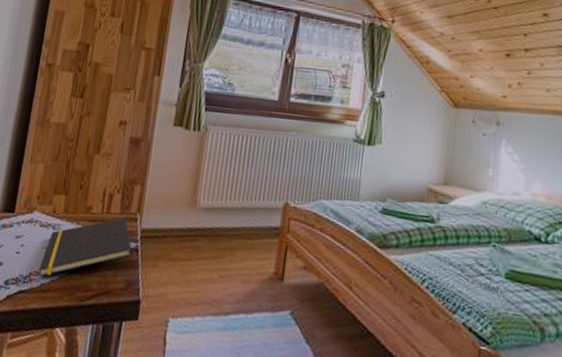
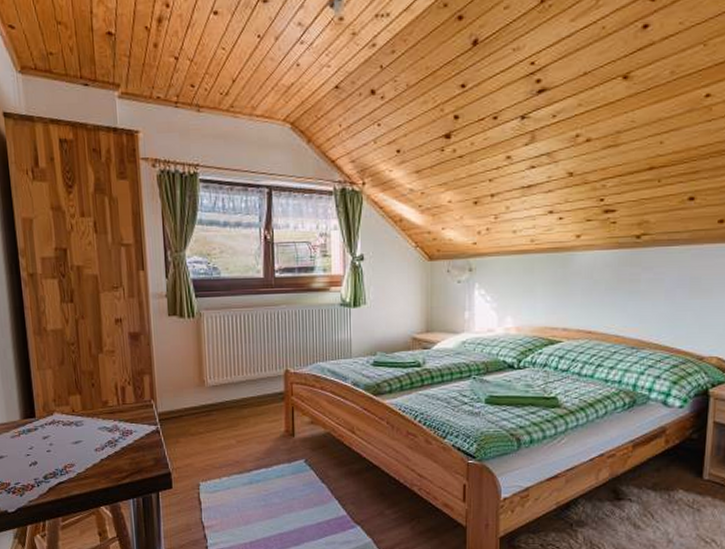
notepad: present [39,217,132,277] -> none [72,406,154,468]

